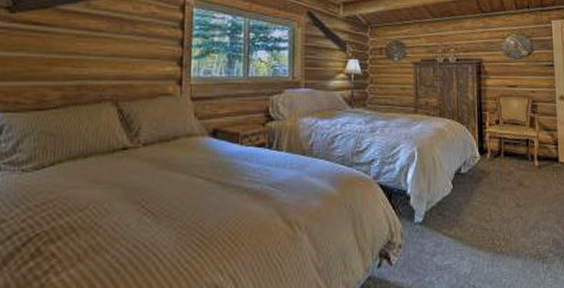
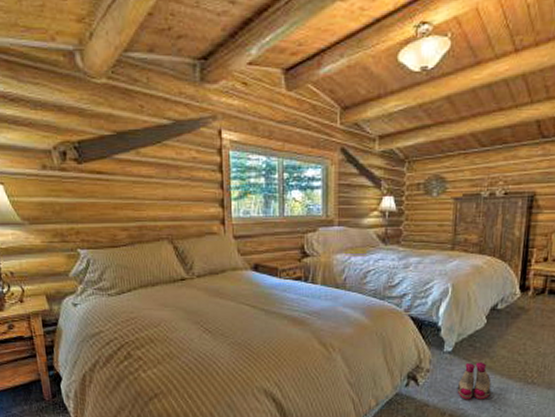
boots: none [430,232,464,278] -> present [457,362,491,400]

